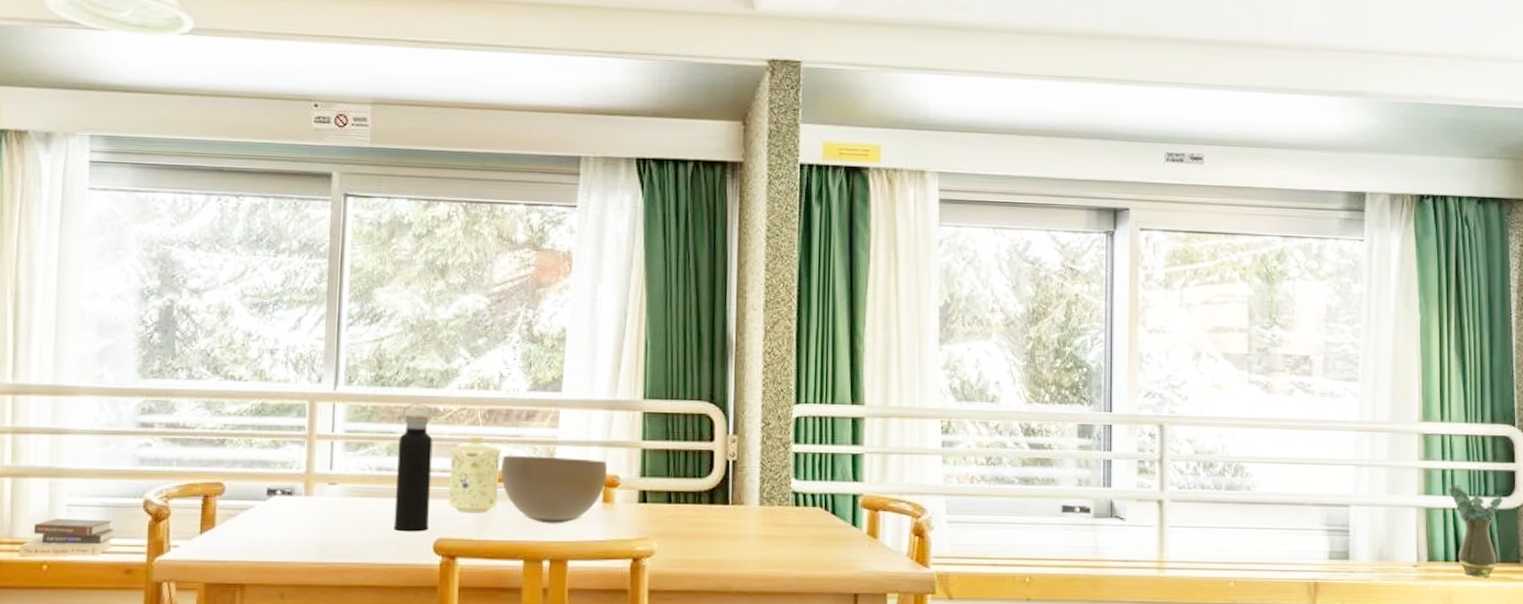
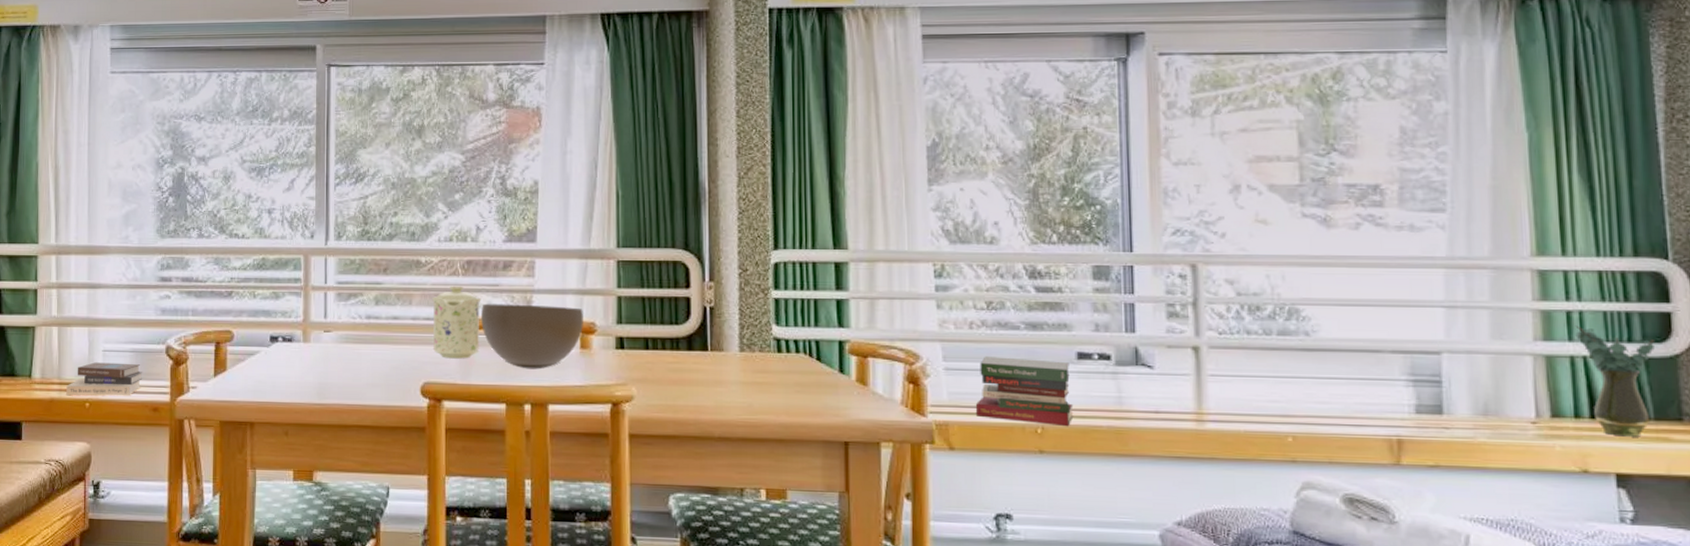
water bottle: present [393,403,433,532] -> none [383,255,416,376]
books: none [973,510,1057,576] -> present [975,357,1074,427]

